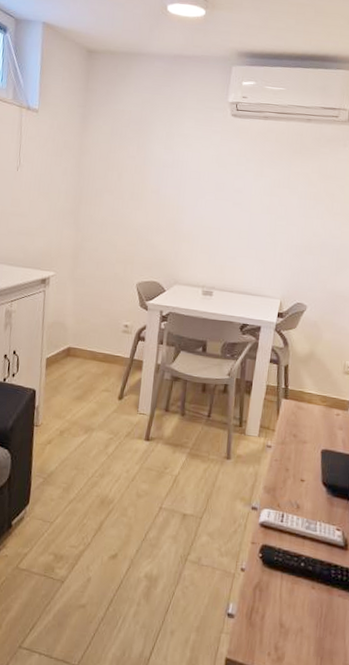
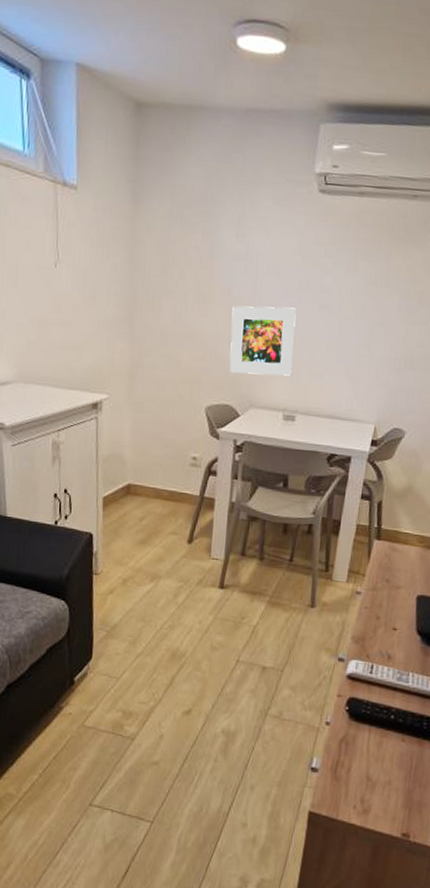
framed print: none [158,202,214,259] -> present [230,306,297,376]

